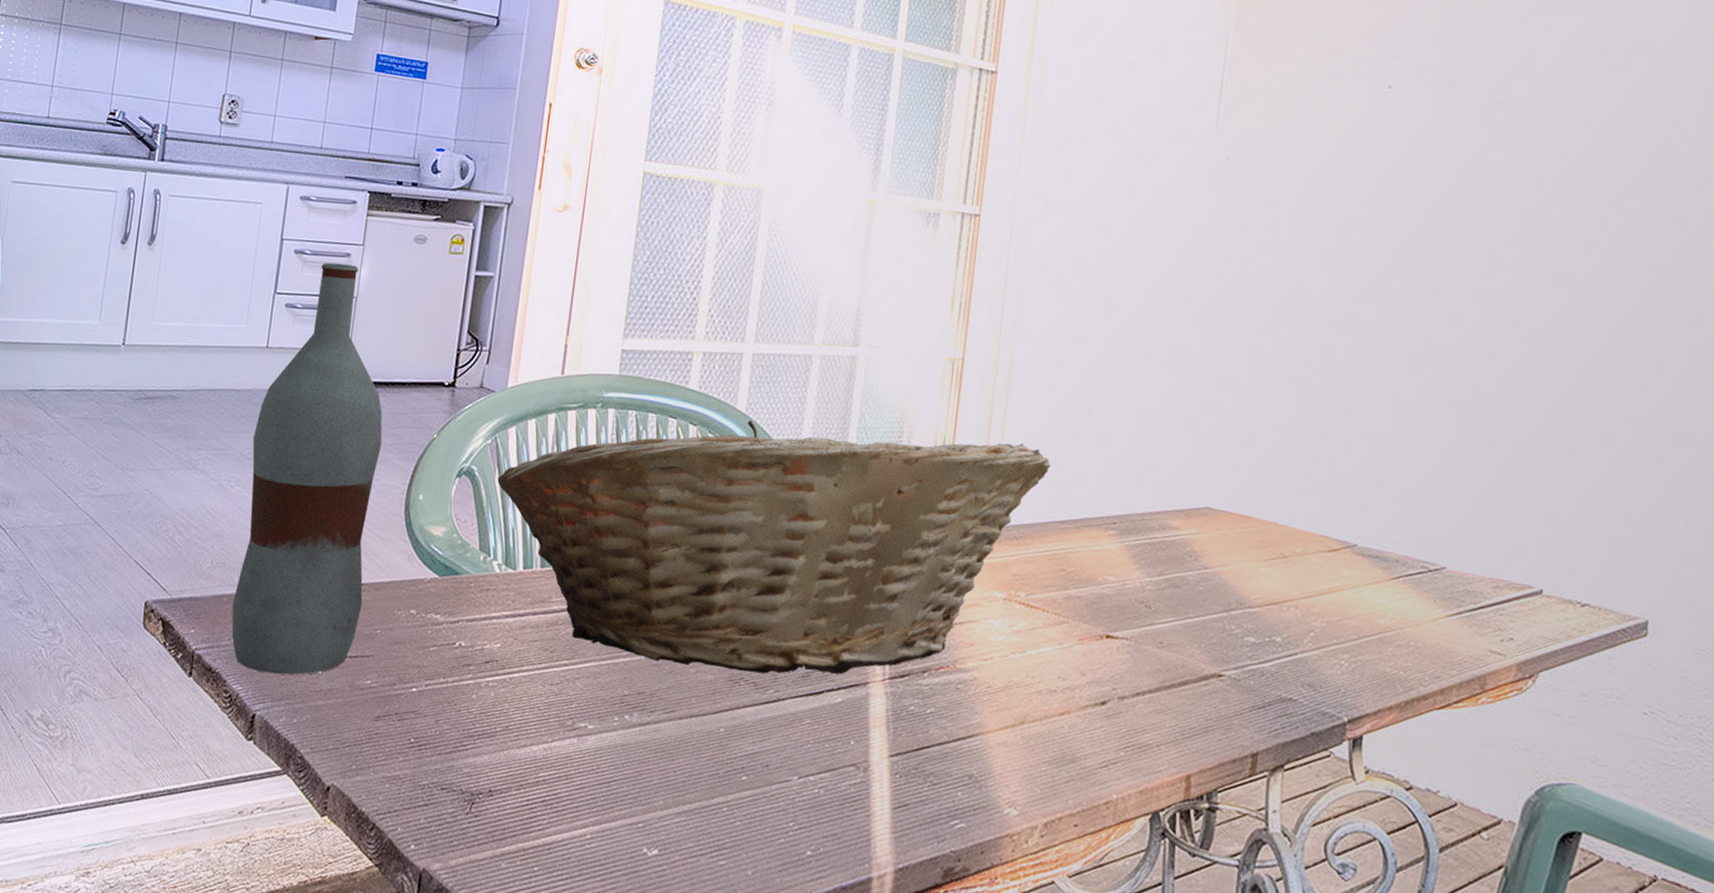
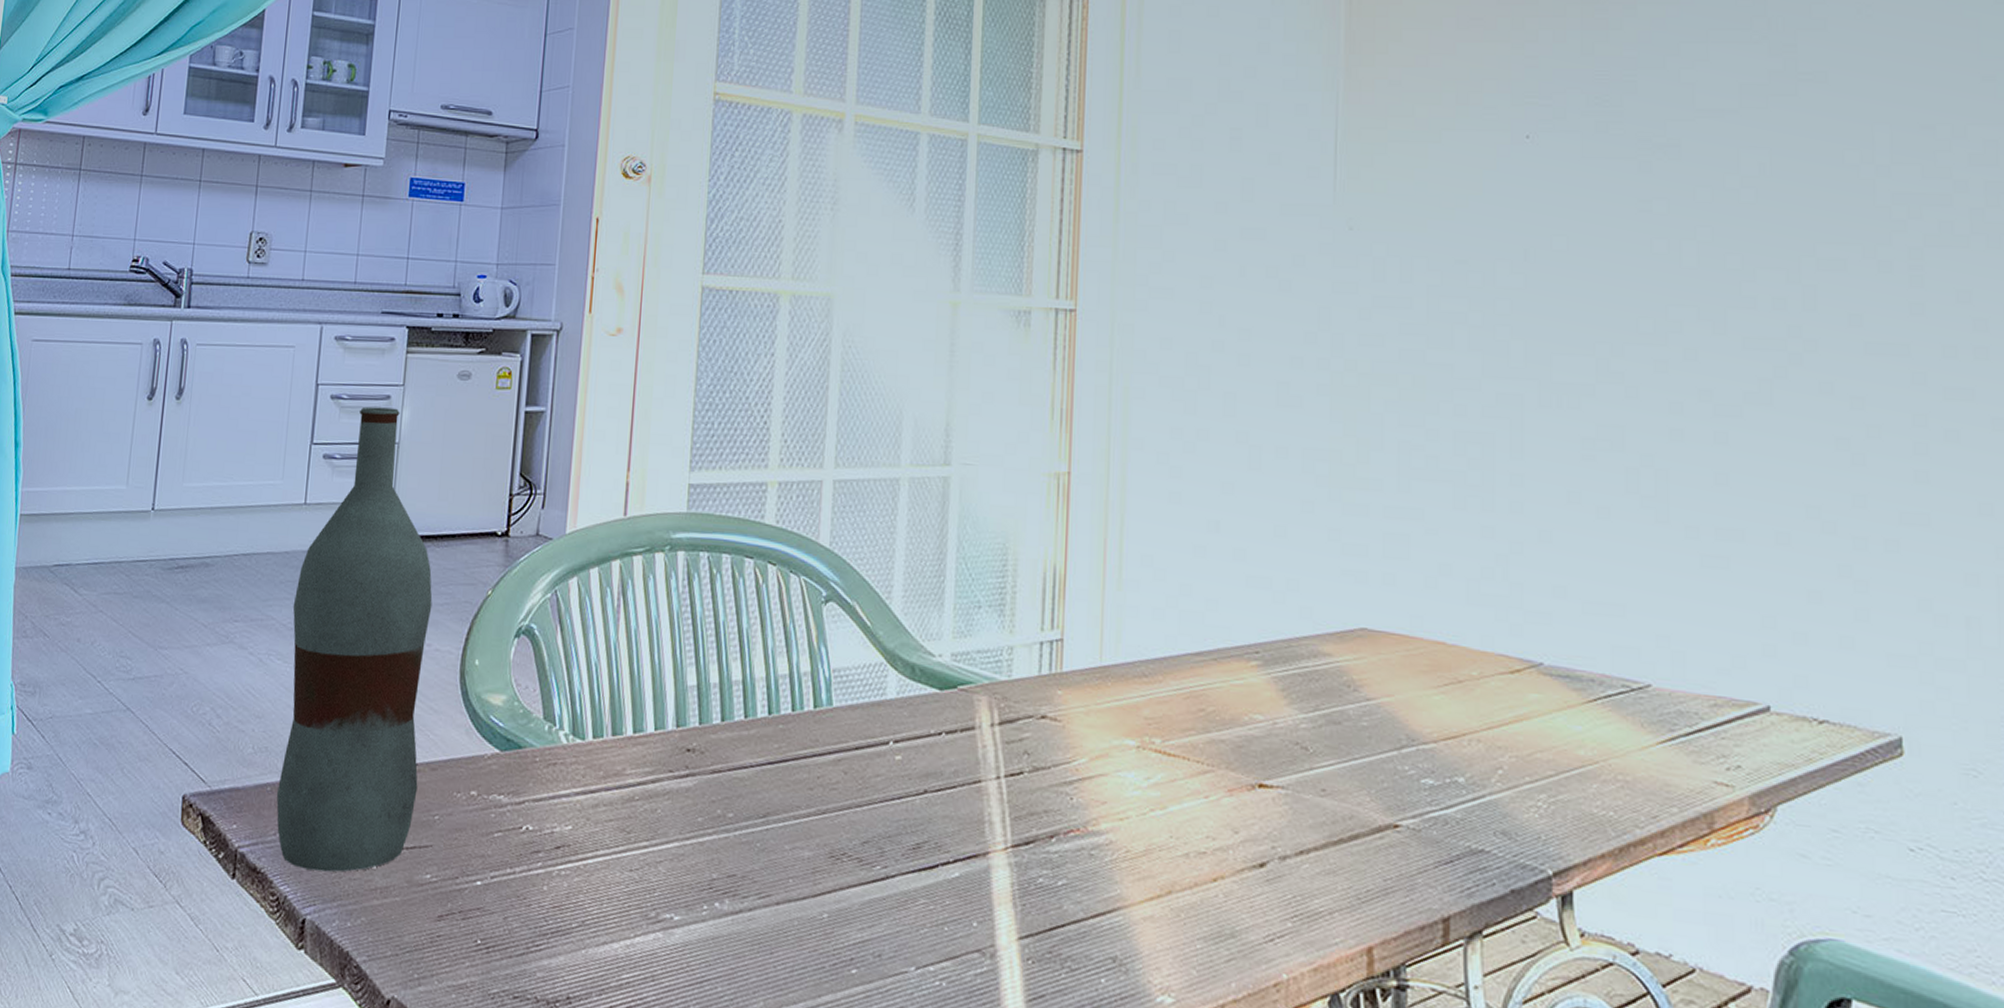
fruit basket: present [497,420,1052,675] -> none [559,556,1179,847]

